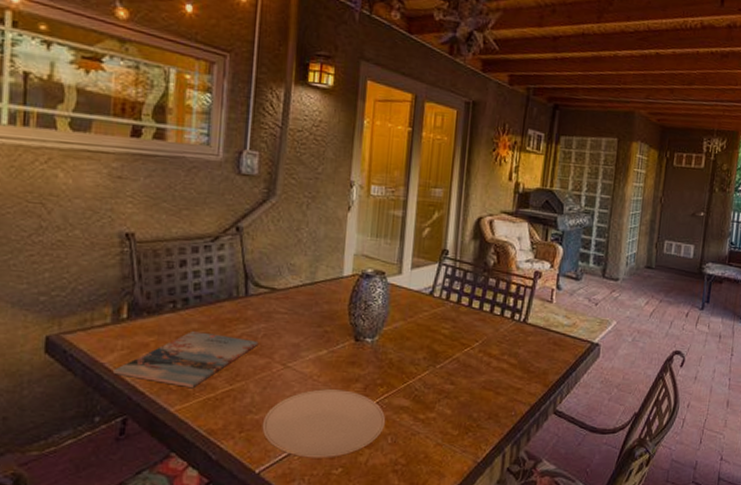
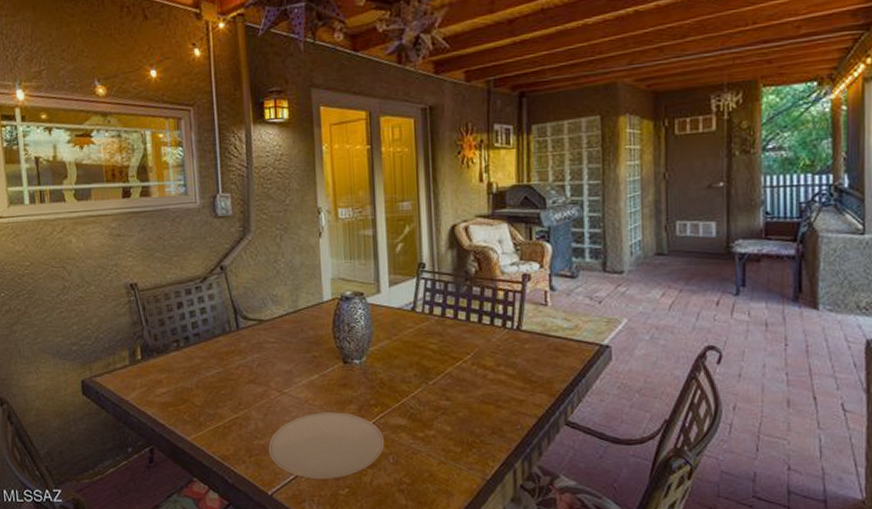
magazine: present [113,331,259,387] -> none [137,366,255,418]

